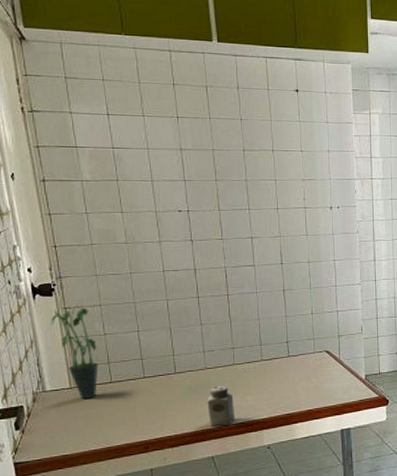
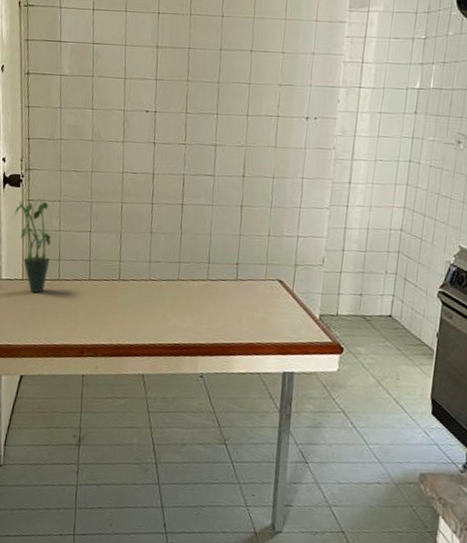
salt shaker: present [207,386,235,426] -> none [145,300,173,344]

